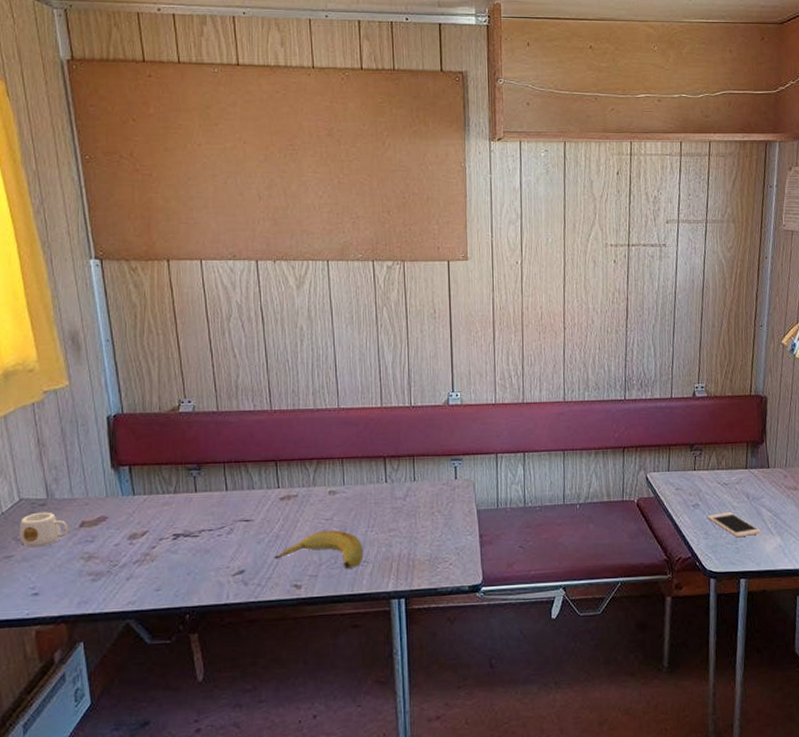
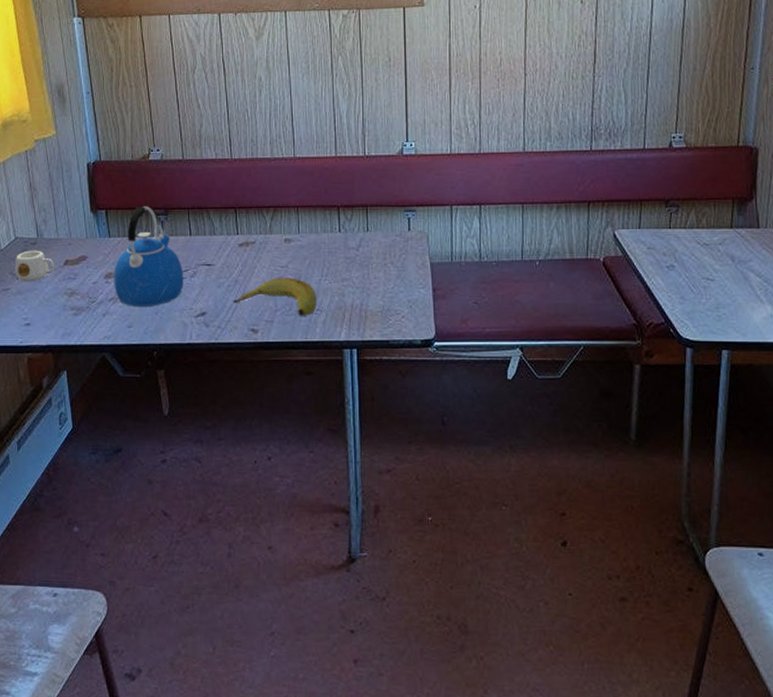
kettle: none [139,461,219,568] -> present [114,206,184,306]
cell phone: present [707,512,762,538] -> none [684,276,749,304]

